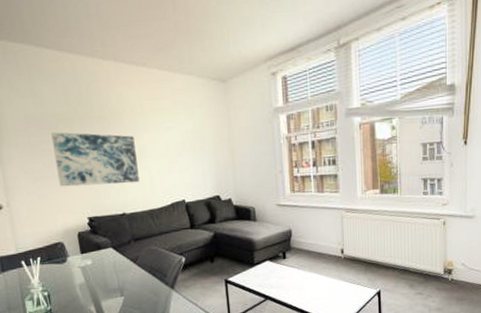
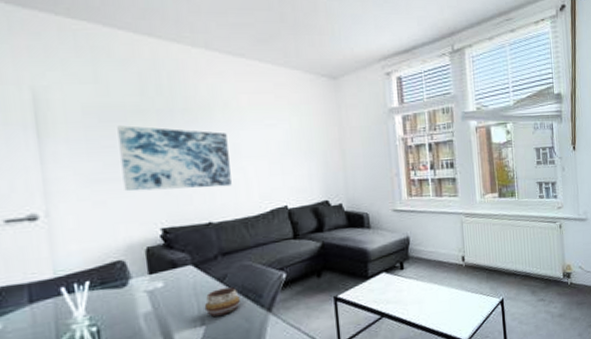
decorative bowl: none [122,267,149,290] -> present [204,287,240,317]

